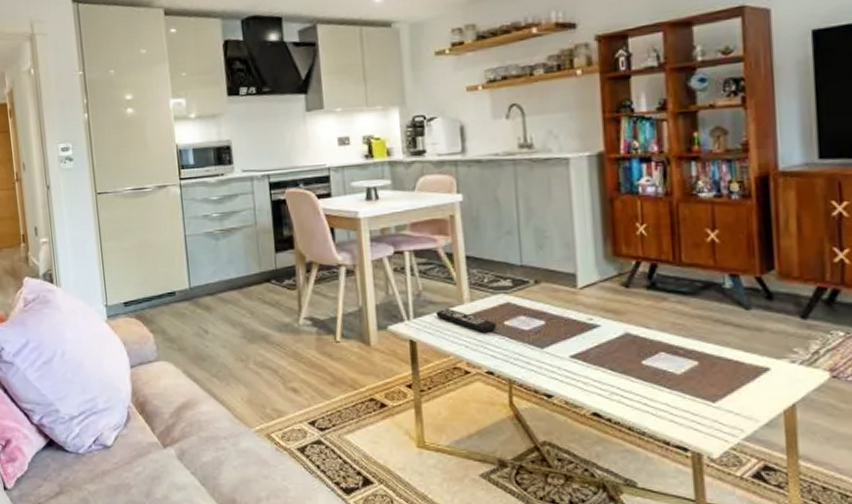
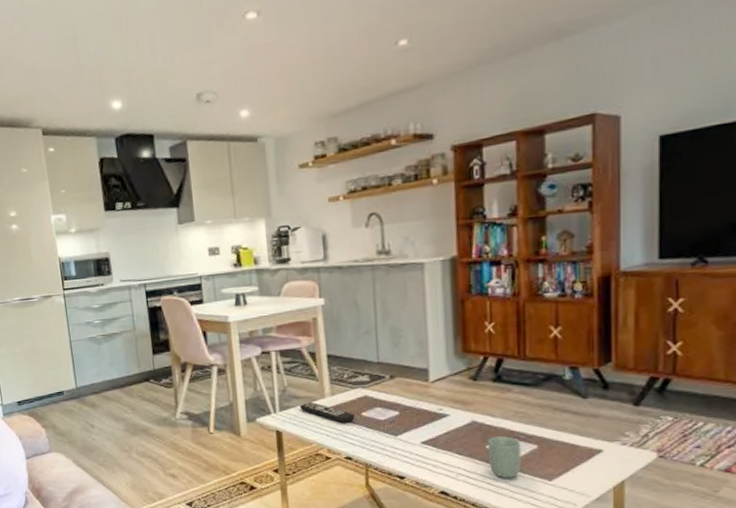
cup: none [643,351,682,398] -> present [487,436,522,478]

